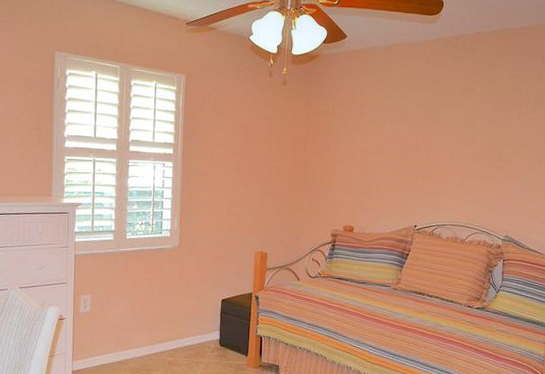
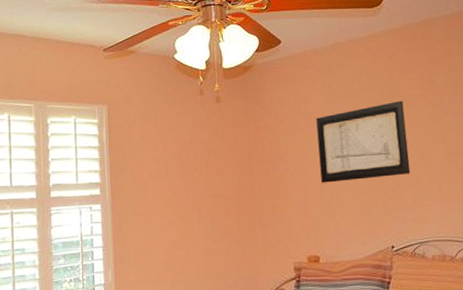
wall art: none [364,102,444,168] -> present [316,100,411,183]

